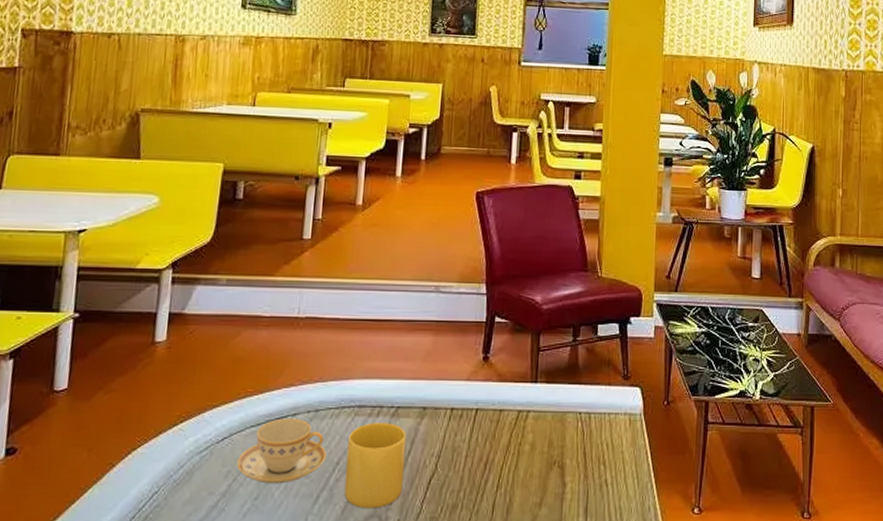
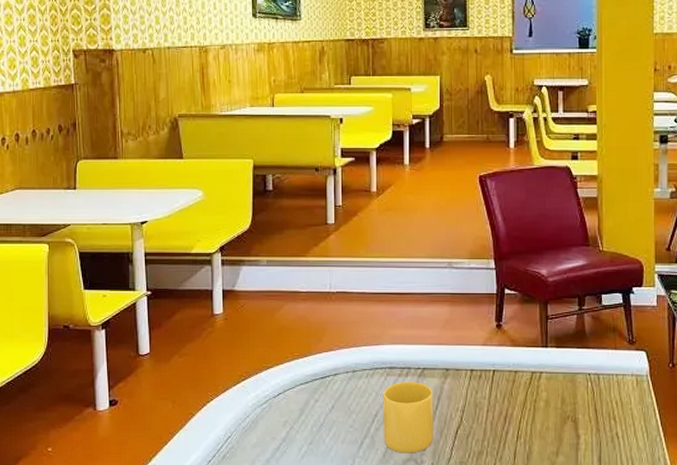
teacup: present [237,418,326,484] -> none [292,377,365,432]

